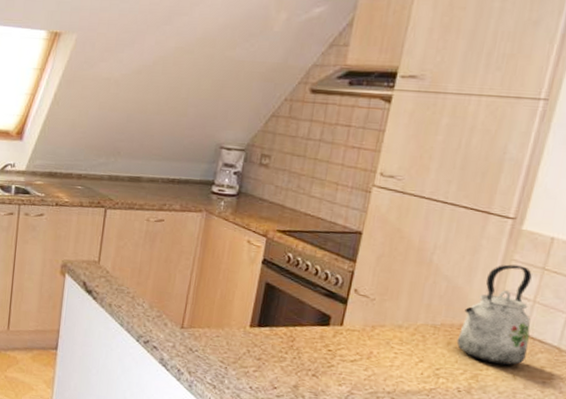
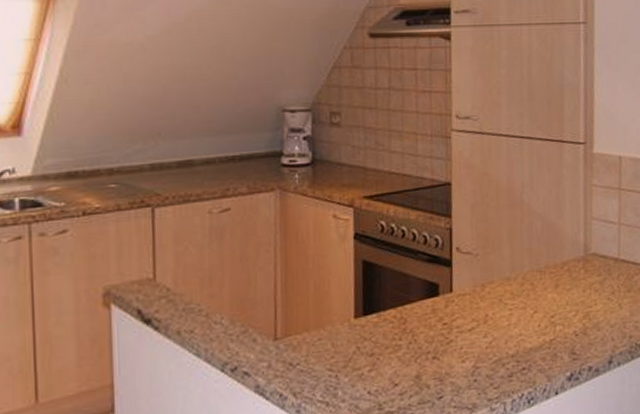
kettle: present [456,264,532,366] -> none [563,189,625,297]

